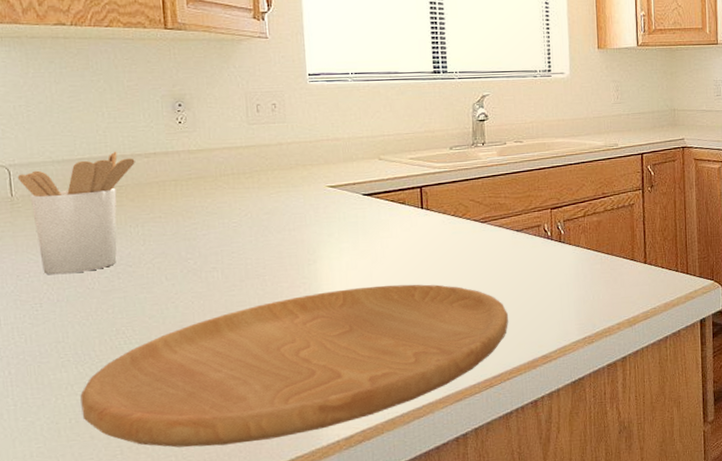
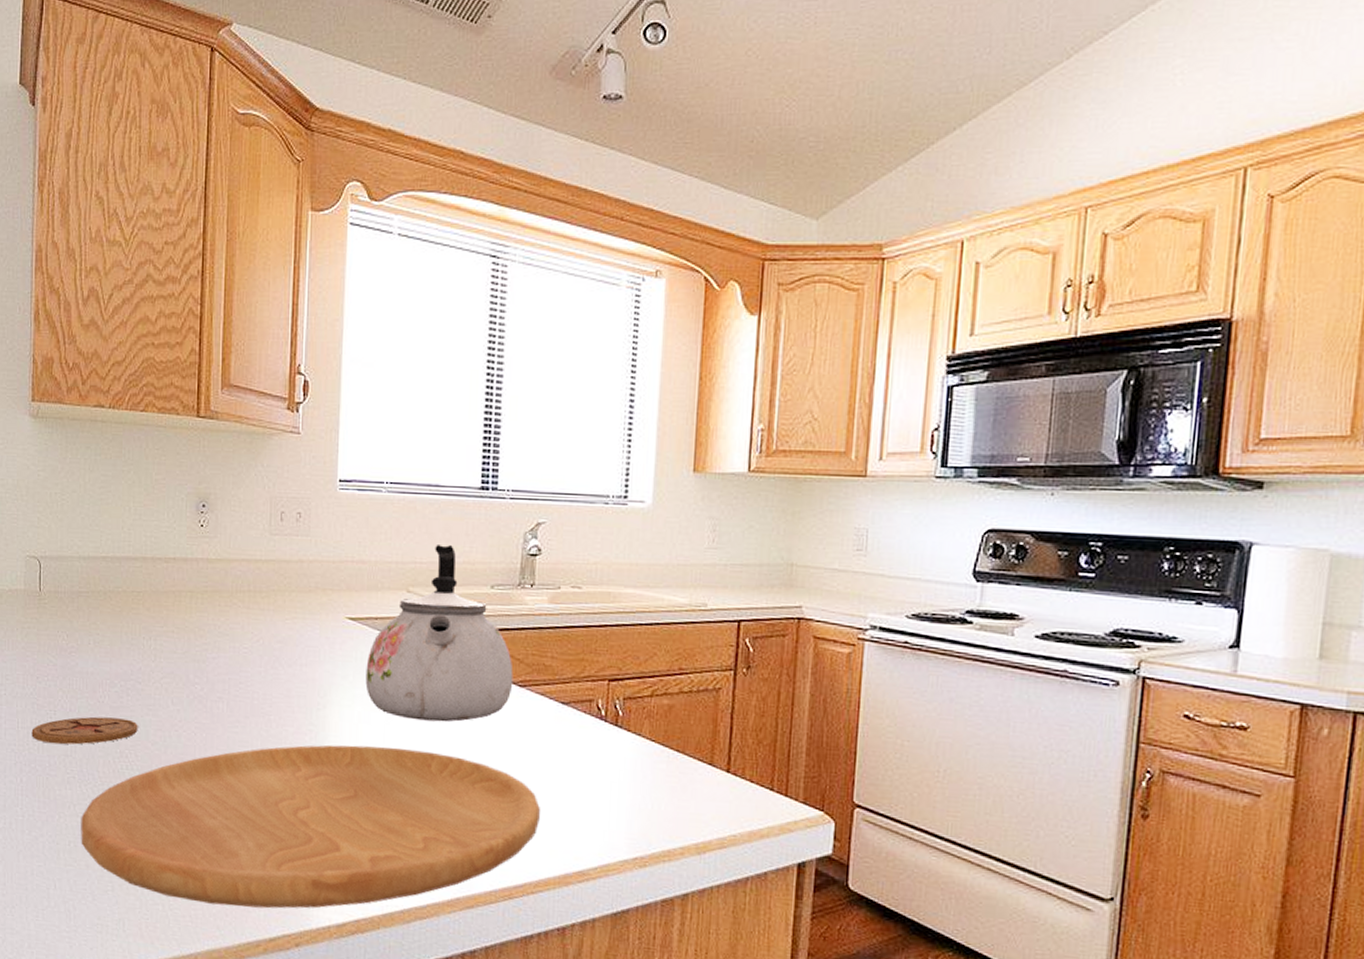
coaster: none [16,300,133,334] -> present [31,716,138,745]
utensil holder: present [18,151,135,275] -> none [47,551,155,683]
kettle: none [349,118,476,261] -> present [365,543,514,722]

